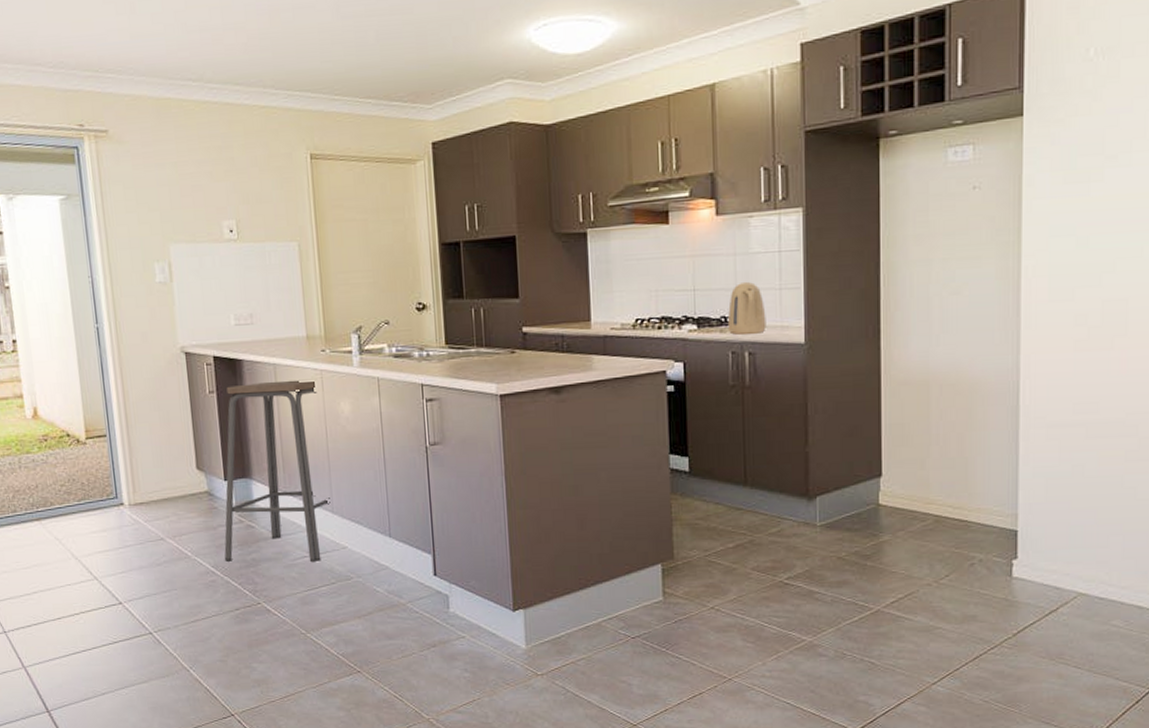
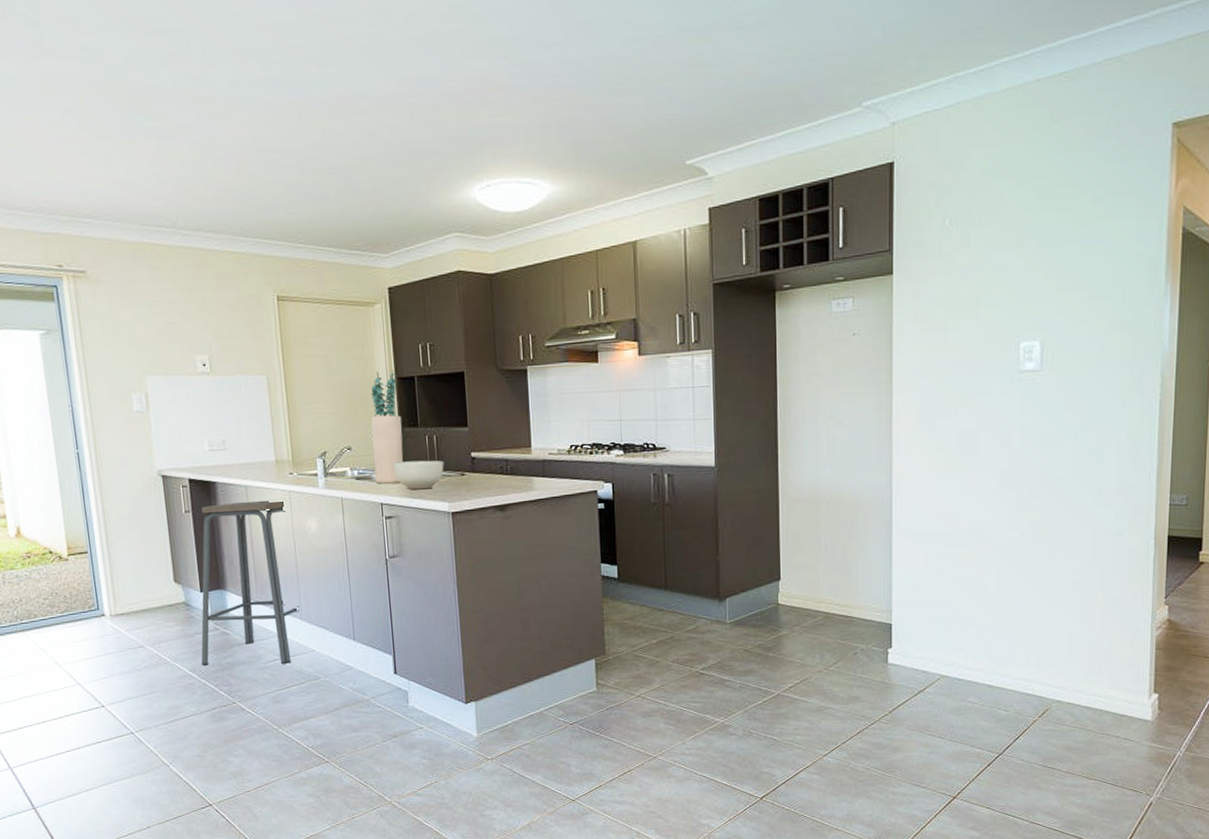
vase: none [411,234,447,363] -> present [371,370,404,484]
bowl: none [434,335,492,370] -> present [392,460,444,490]
kettle: present [727,281,766,336] -> none [649,413,683,460]

